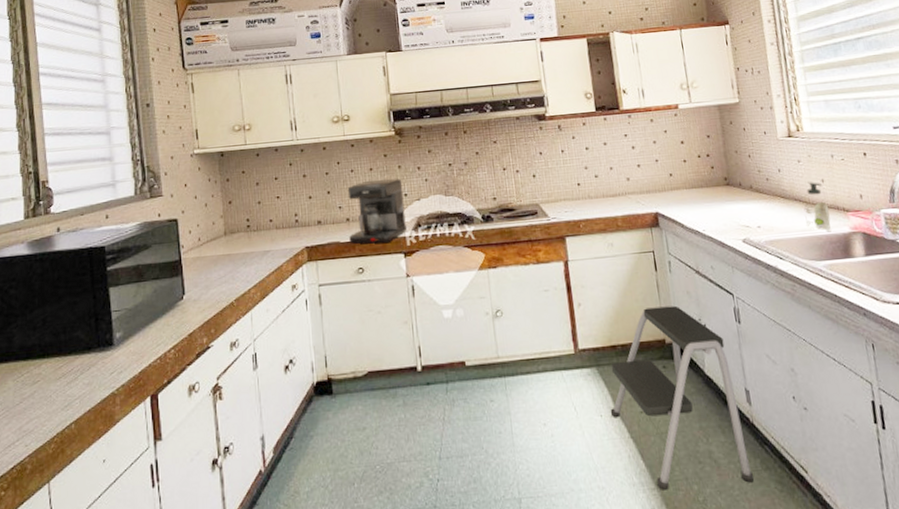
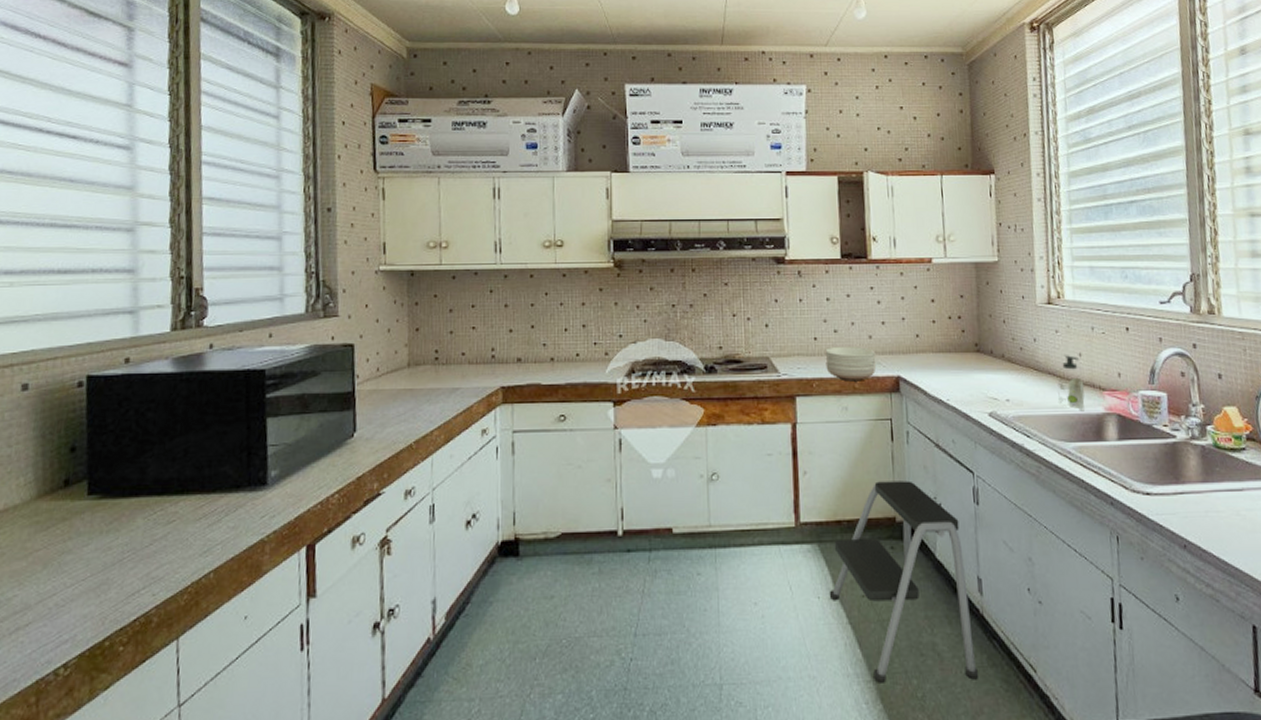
coffee maker: present [347,178,406,244] -> none [552,316,618,388]
bowl: none [588,189,636,221] -> present [825,347,877,382]

